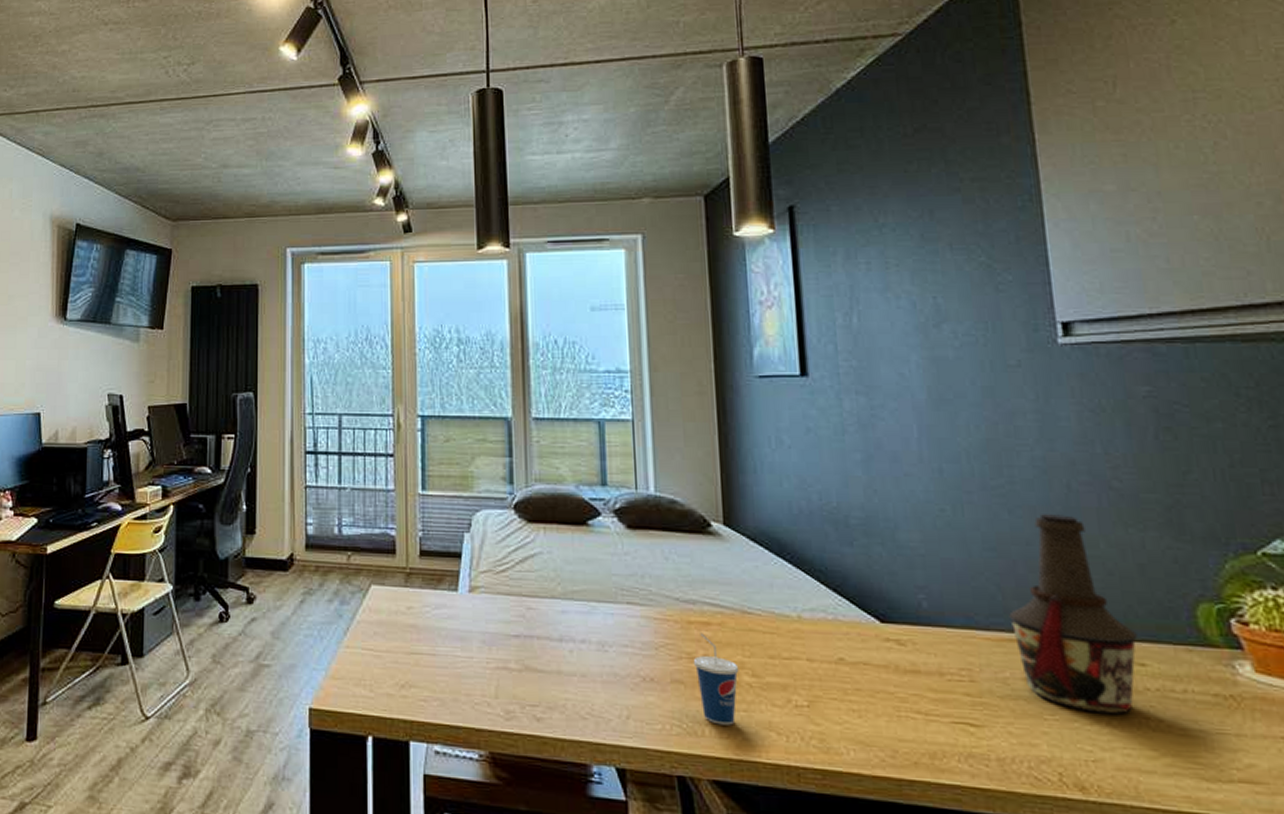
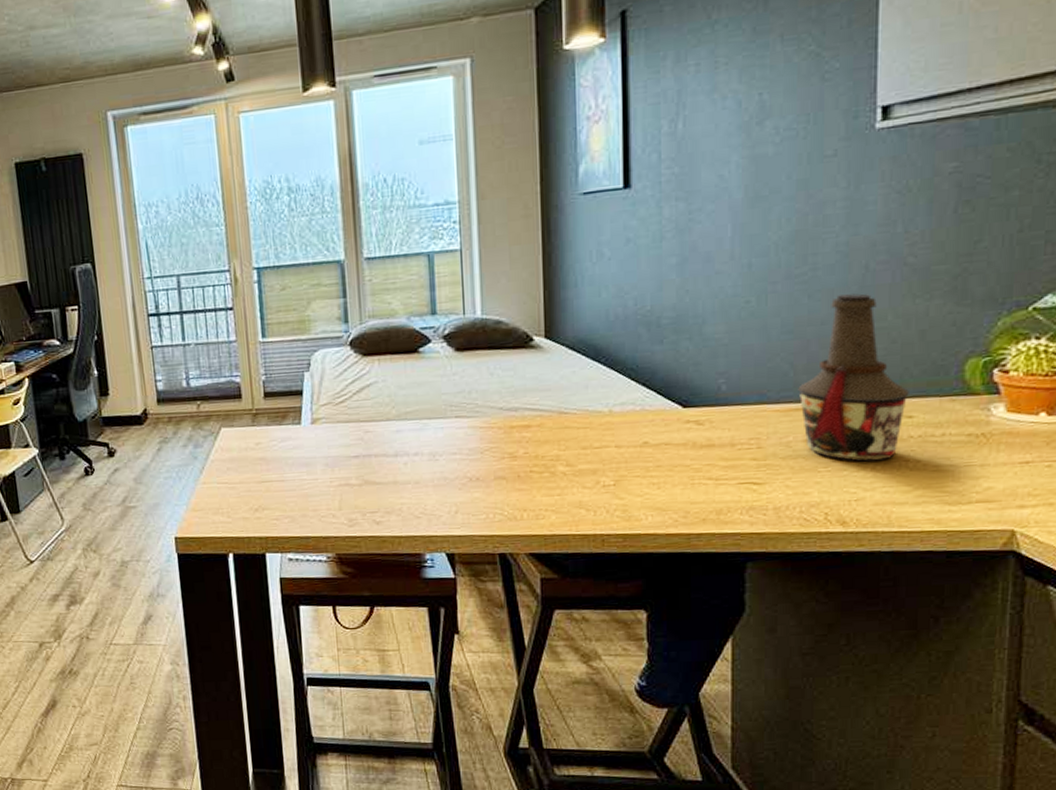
cup: present [693,633,739,726] -> none [514,435,555,509]

